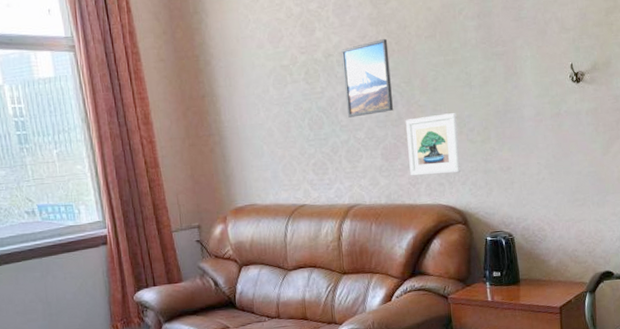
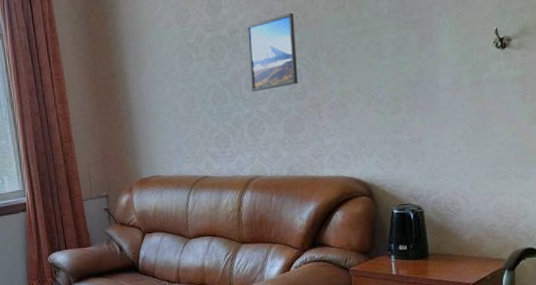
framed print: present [405,113,461,176] -> none [310,84,367,148]

